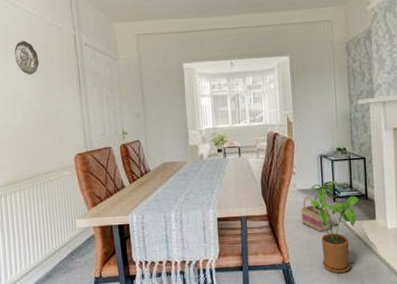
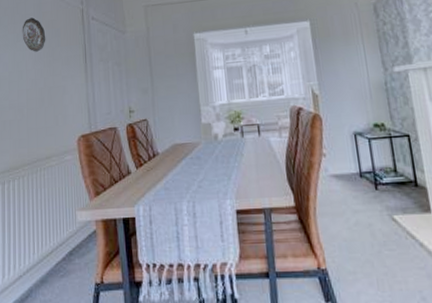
basket: present [300,194,331,232] -> none [335,180,375,229]
house plant: present [310,181,360,274] -> none [346,164,409,285]

